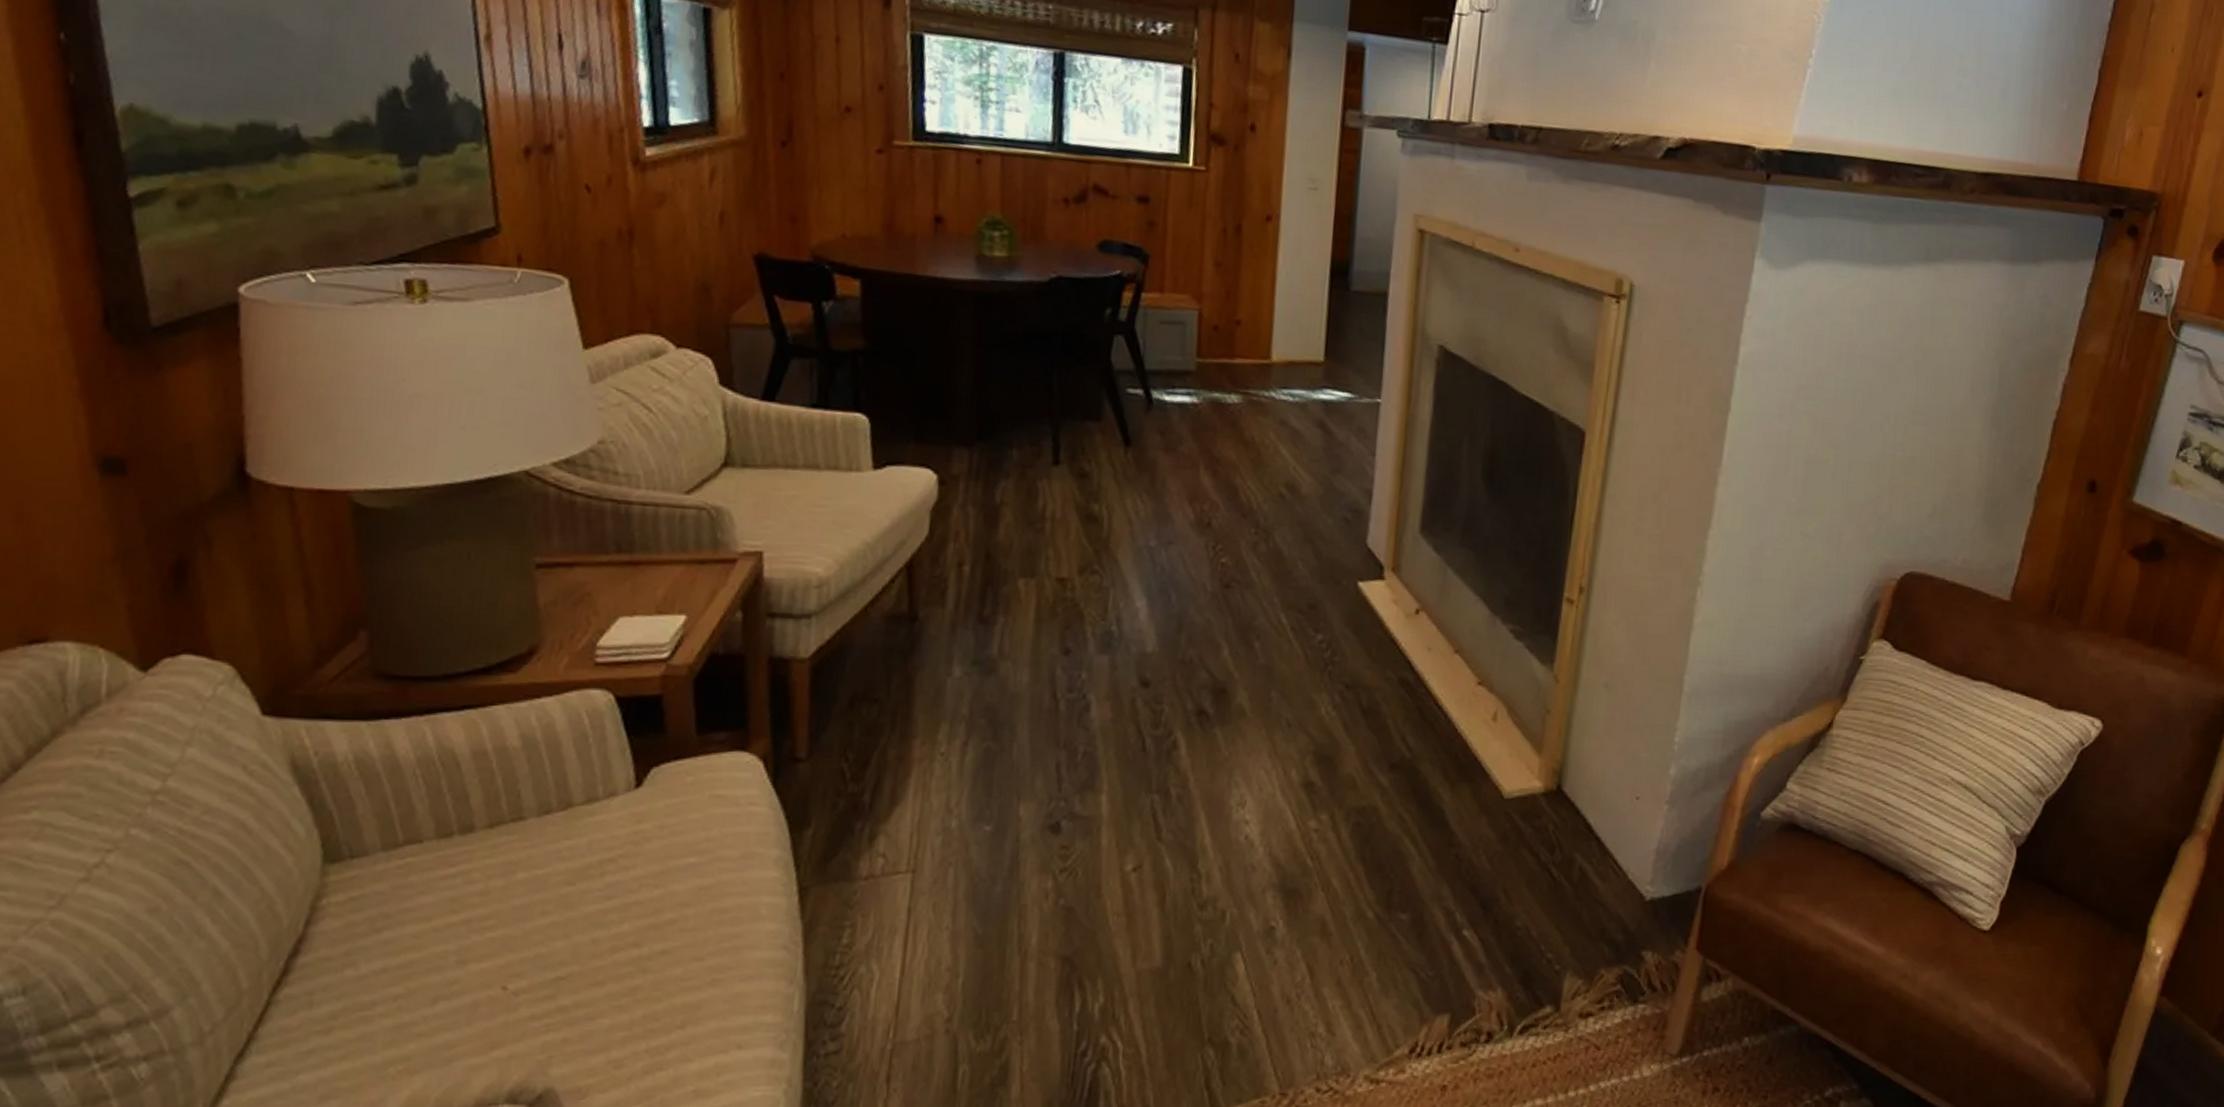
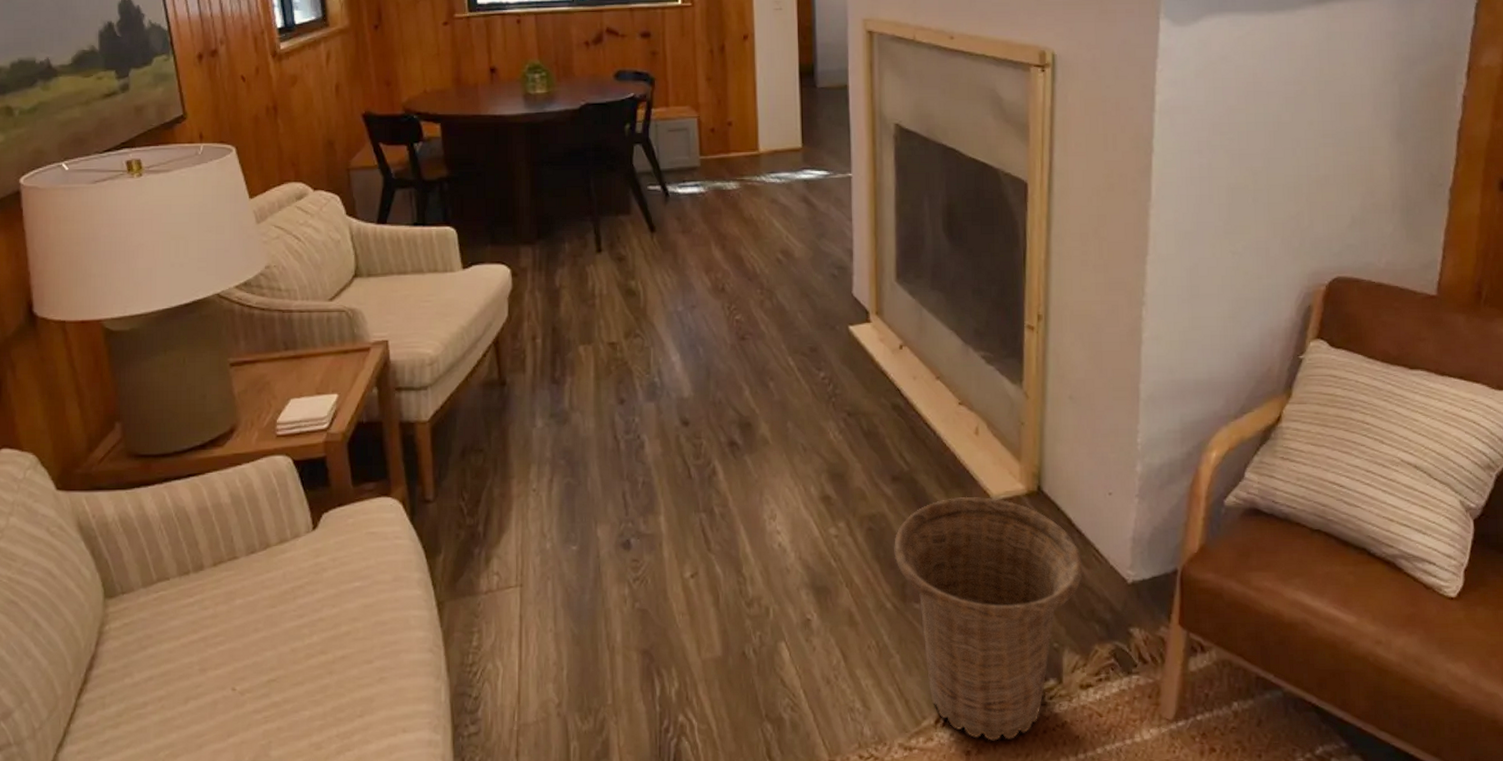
basket: none [1382,792,1598,1074] -> present [894,496,1084,741]

